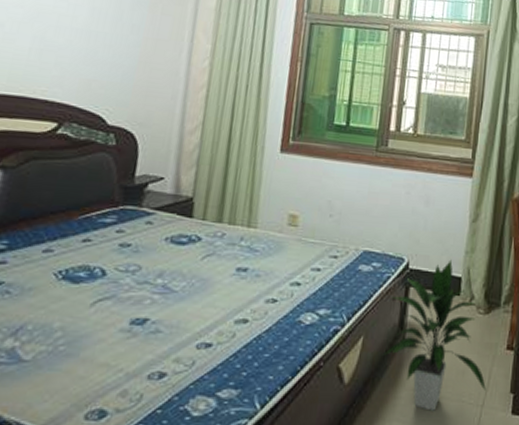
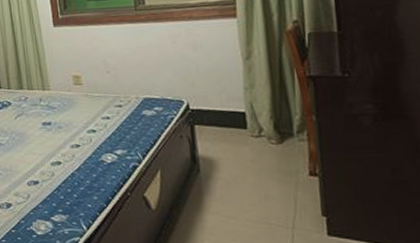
indoor plant: present [383,259,487,411] -> none [178,97,295,232]

